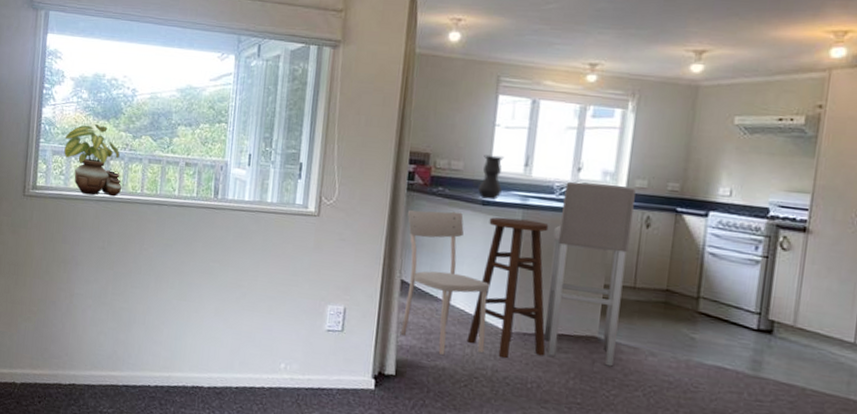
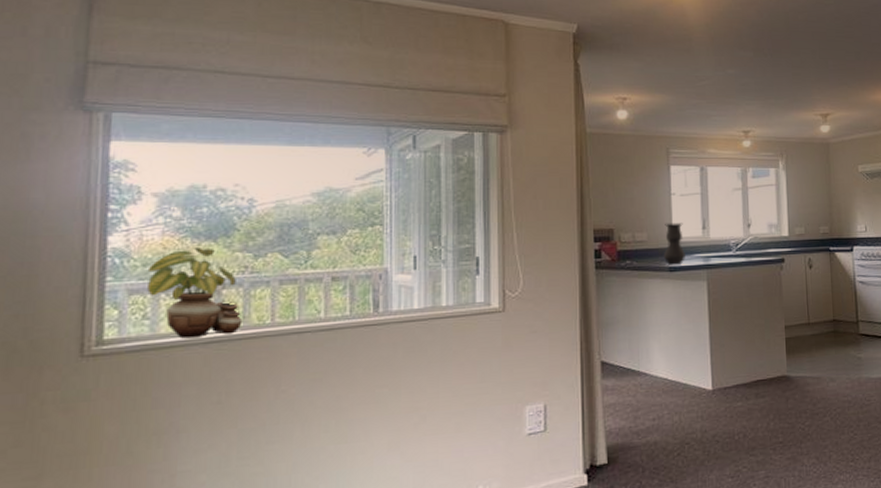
dining chair: present [401,209,490,355] -> none [599,282,691,429]
bar stool: present [466,217,549,358] -> none [673,278,746,416]
bar stool: present [543,181,636,367] -> none [736,235,804,404]

